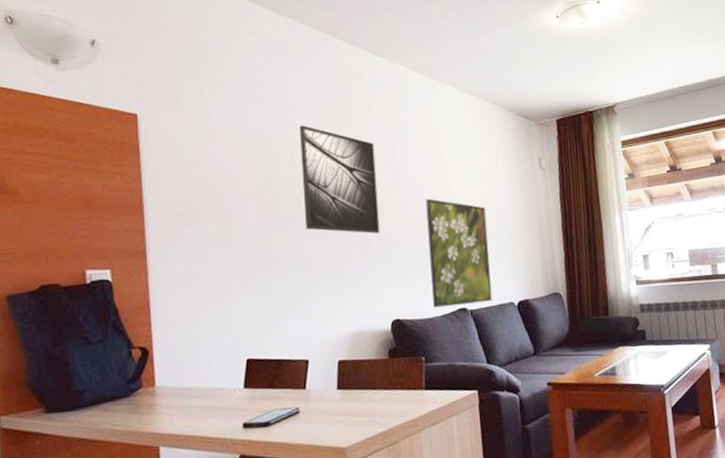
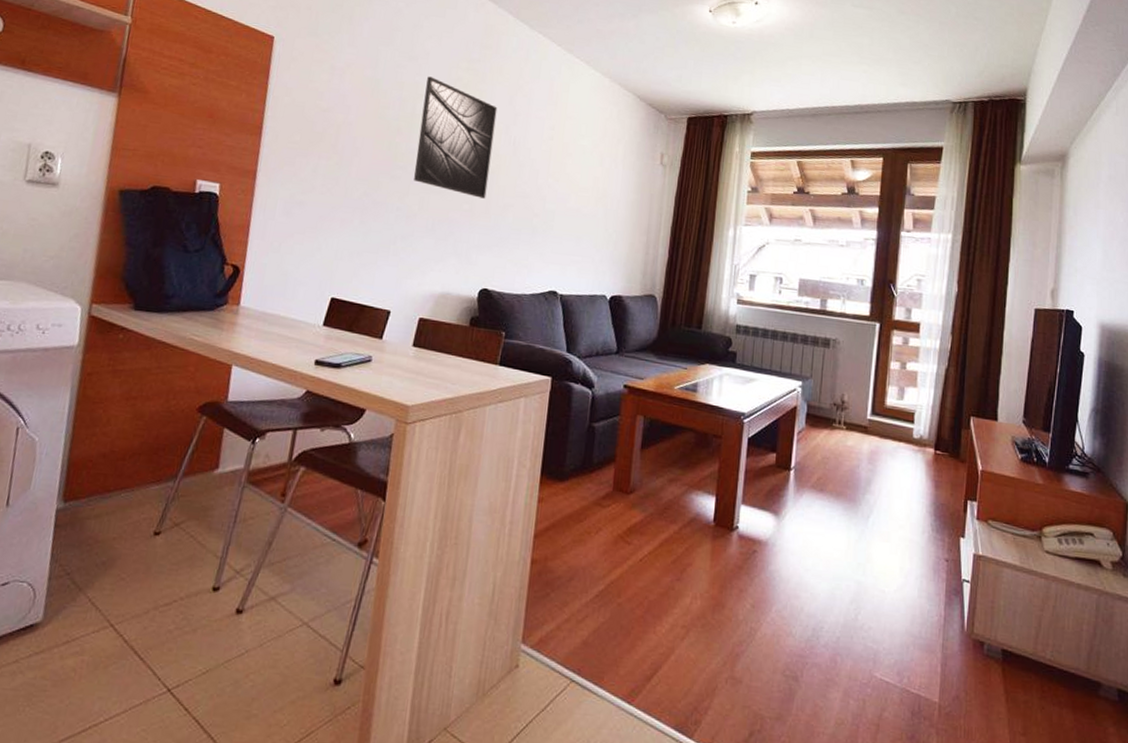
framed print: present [425,198,492,308] -> none [524,173,597,291]

